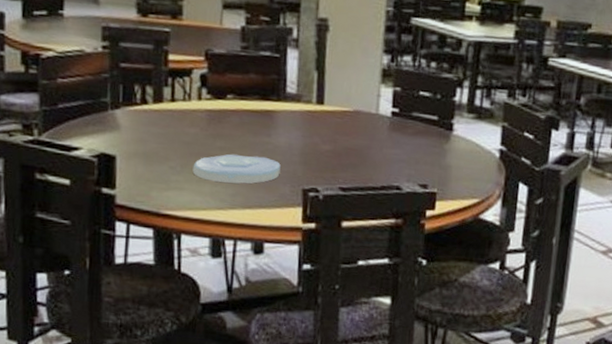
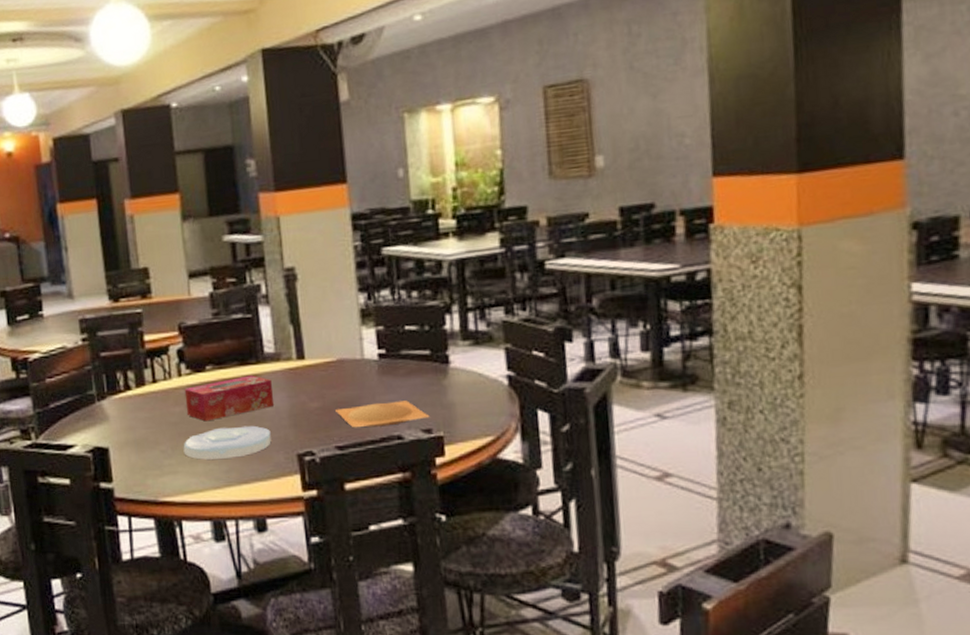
tissue box: none [201,110,289,147] -> present [184,375,275,422]
plate: none [345,154,428,177] -> present [336,400,430,427]

